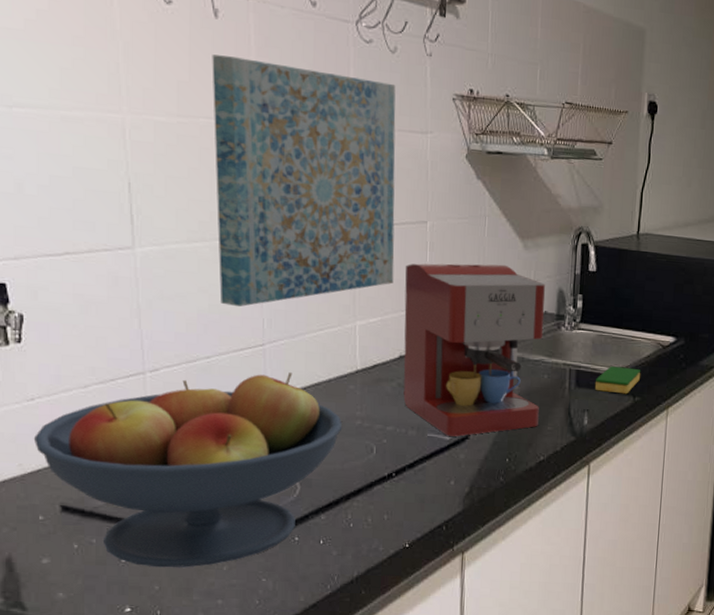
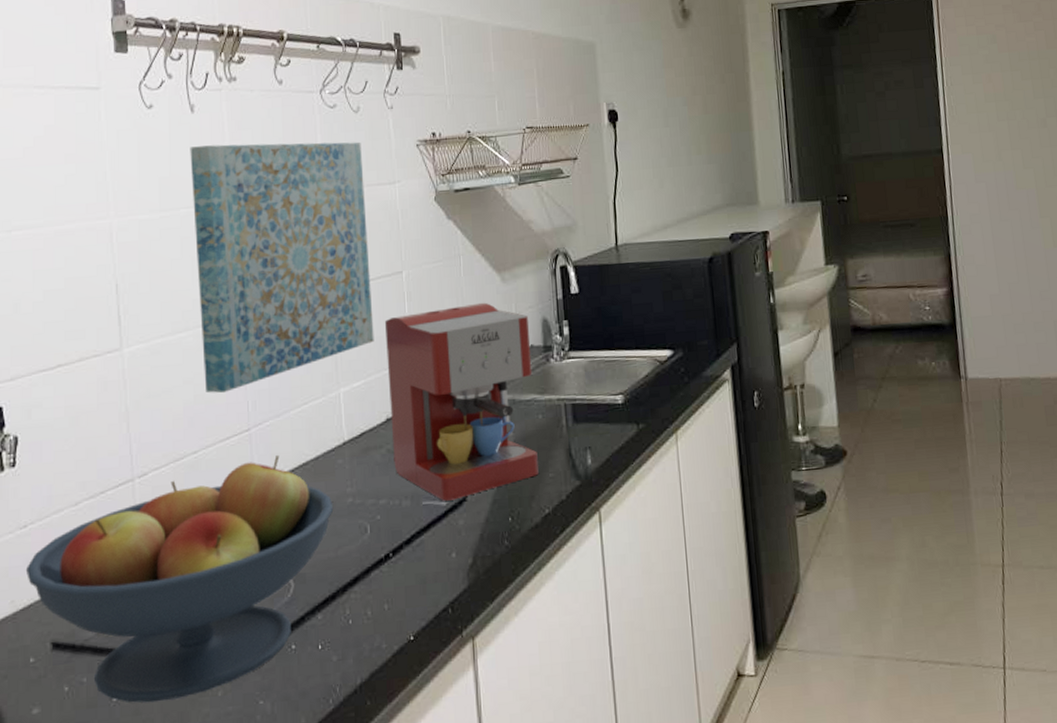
dish sponge: present [595,366,641,394] -> none [593,392,641,424]

